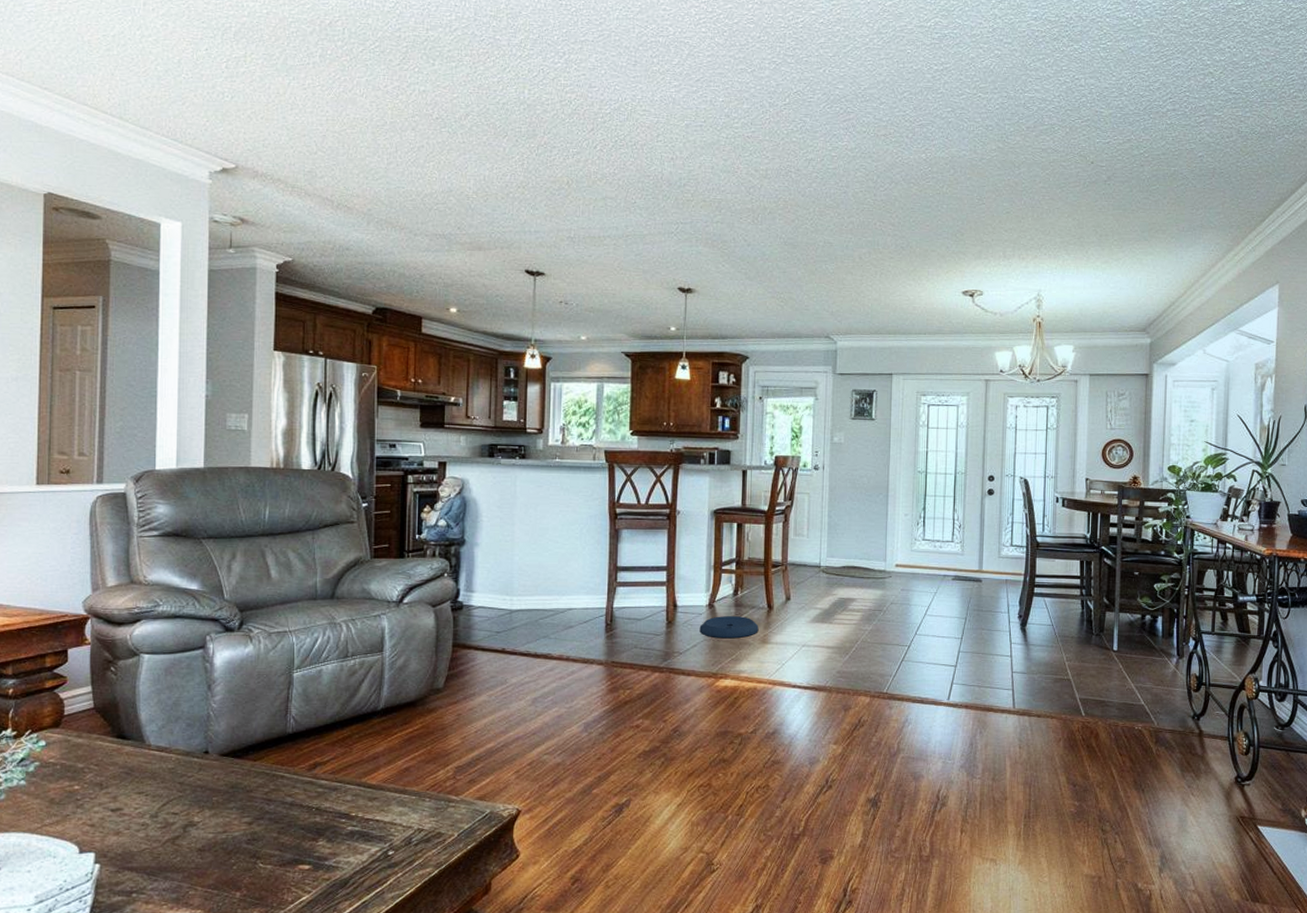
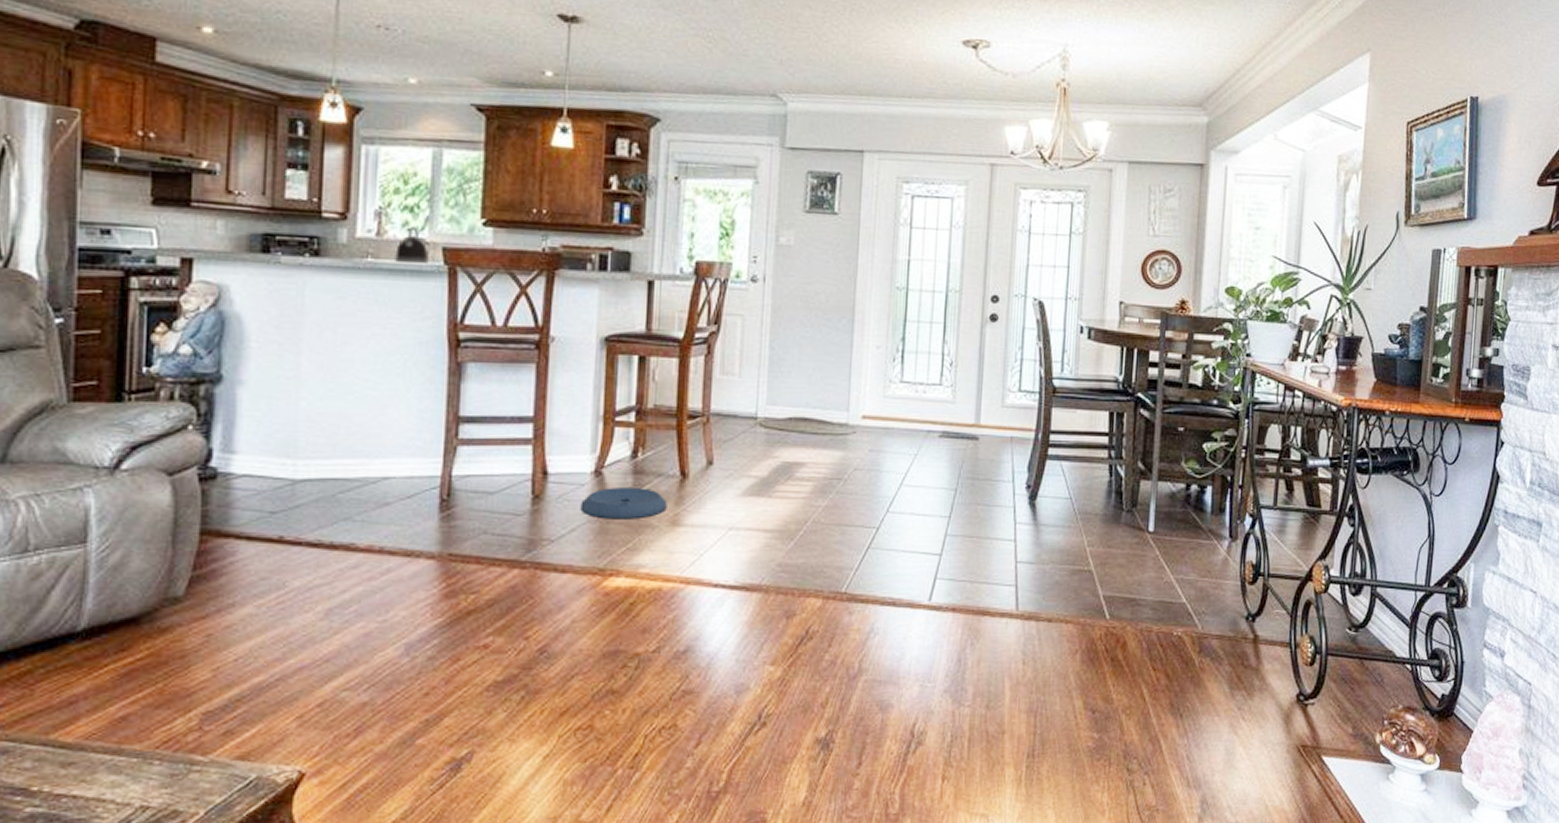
kettle: none [574,436,596,463] -> present [395,225,429,264]

